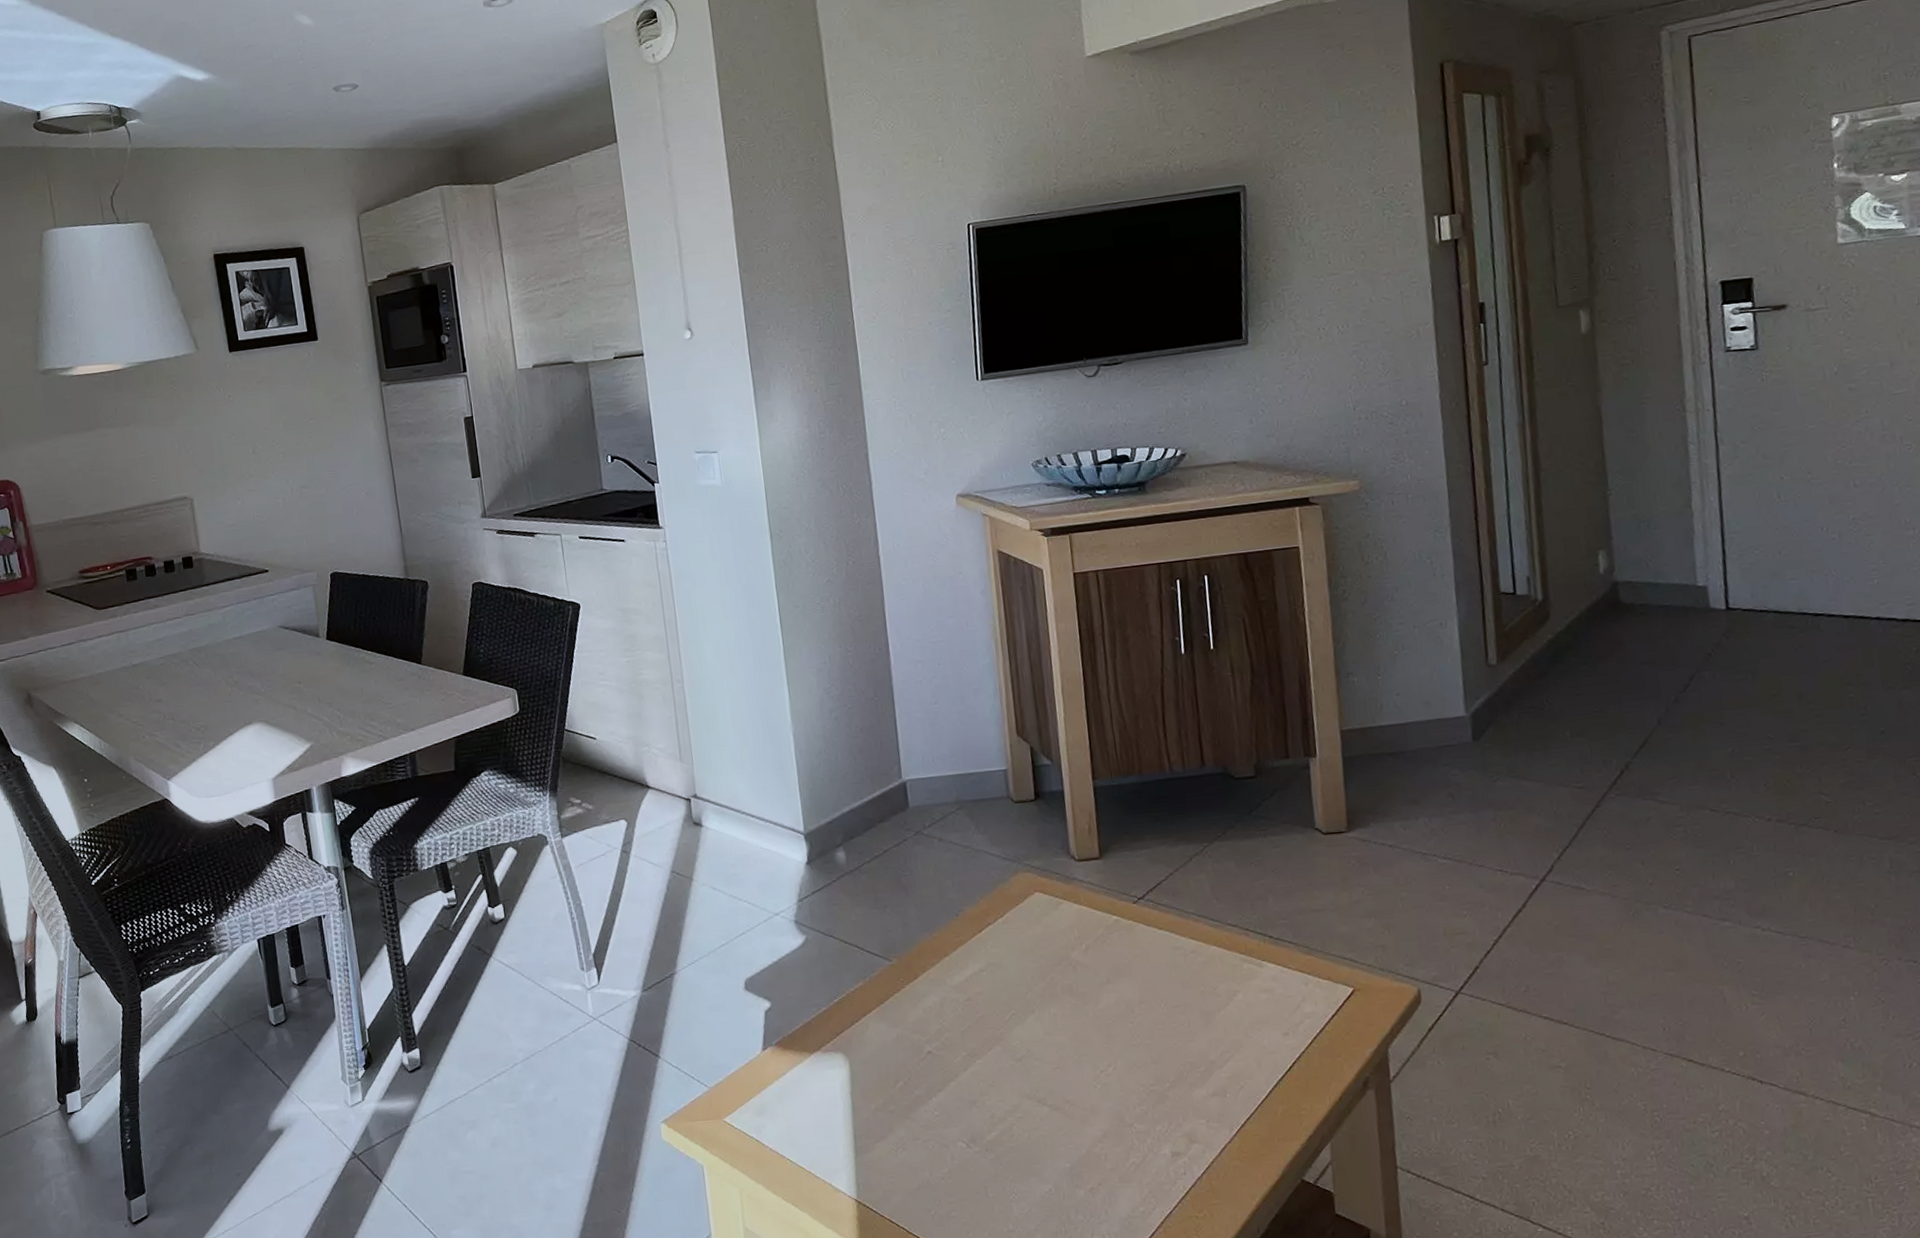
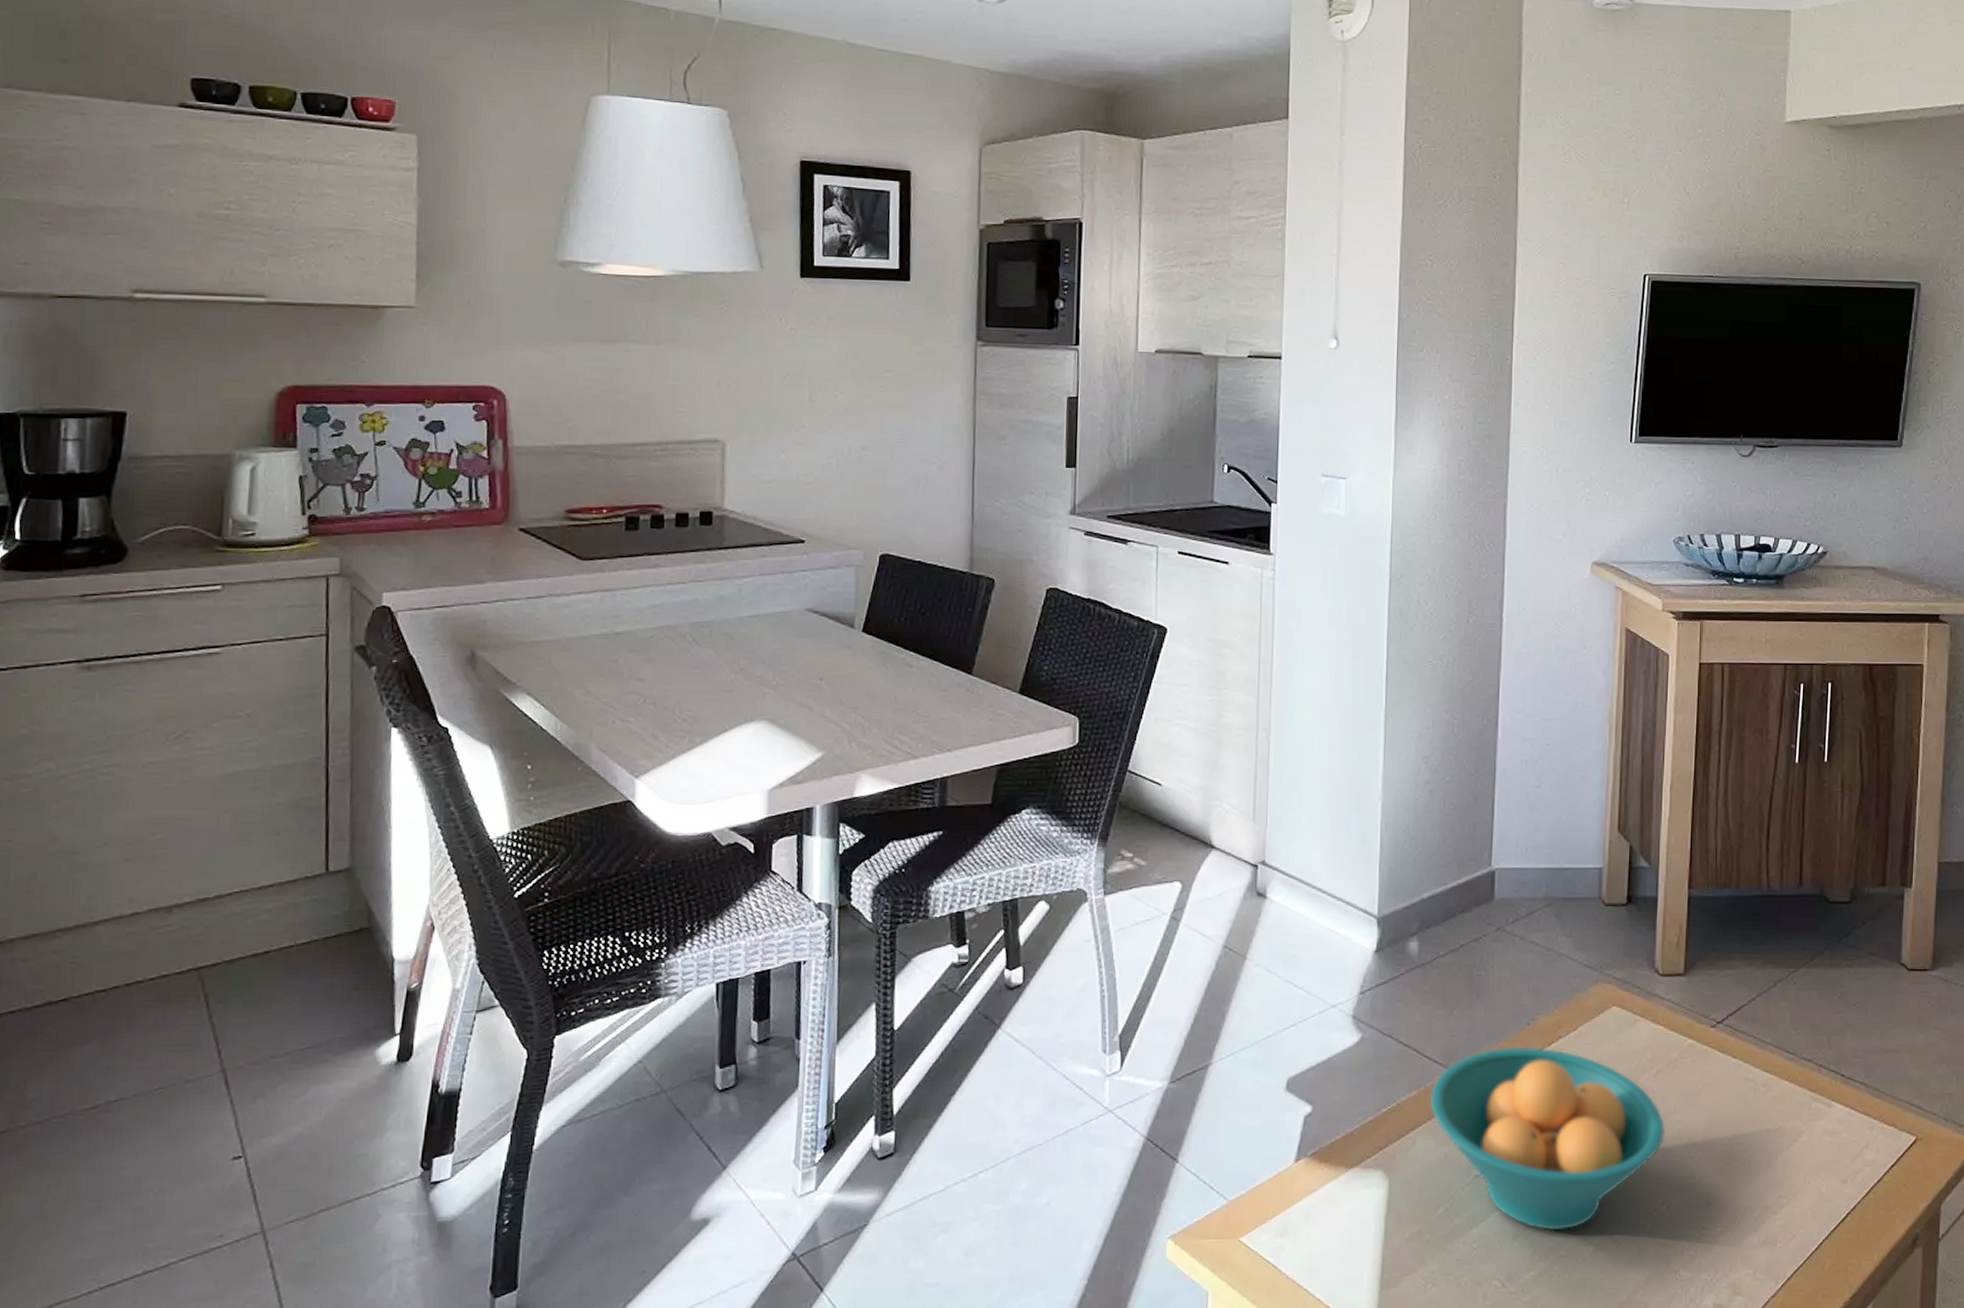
fruit bowl: none [875,934,1103,1096] -> present [1429,1046,1666,1231]

